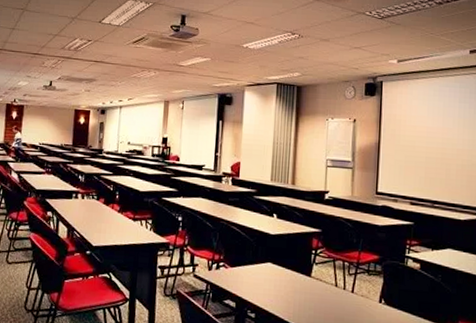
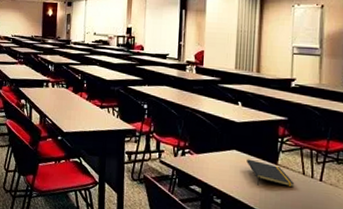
notepad: none [281,271,328,300] -> present [246,159,295,188]

